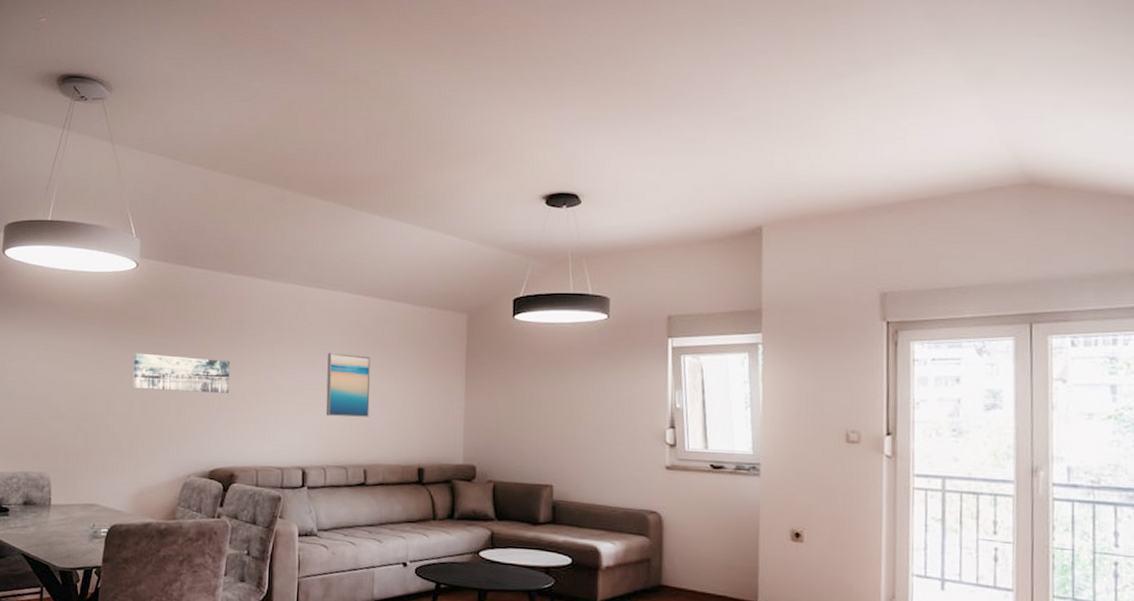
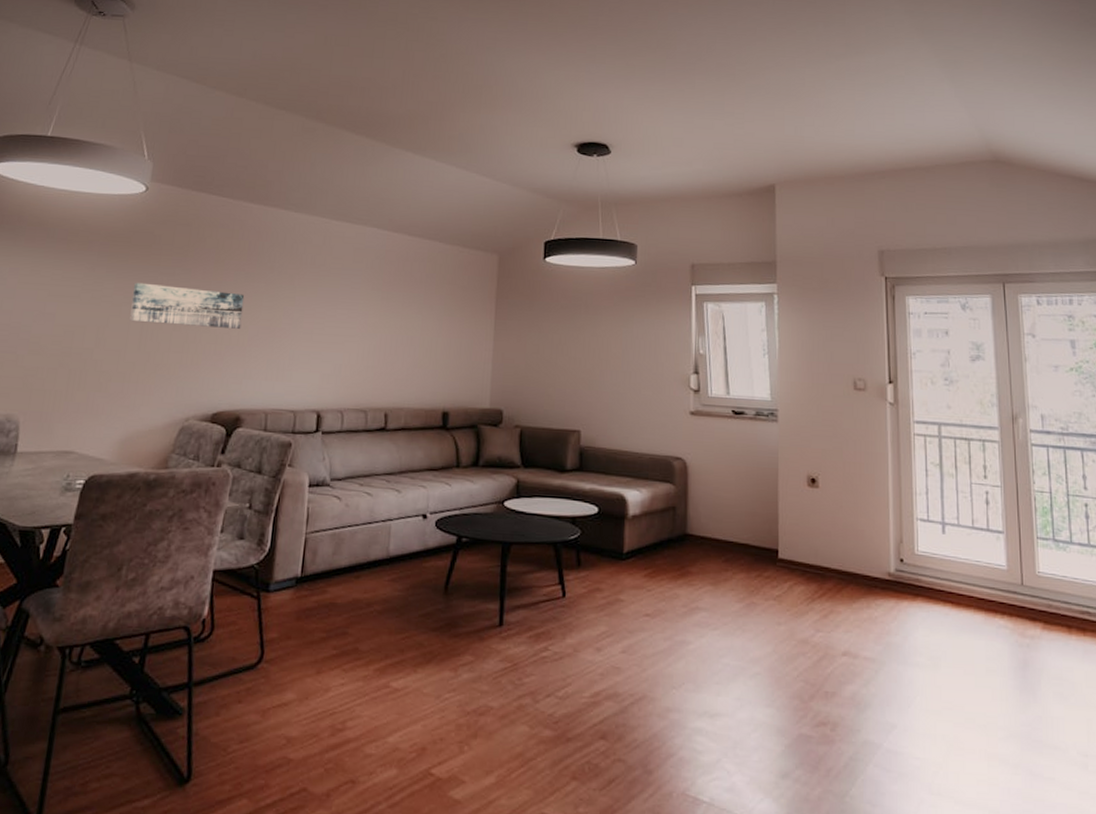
wall art: present [325,352,371,417] -> none [346,288,397,357]

